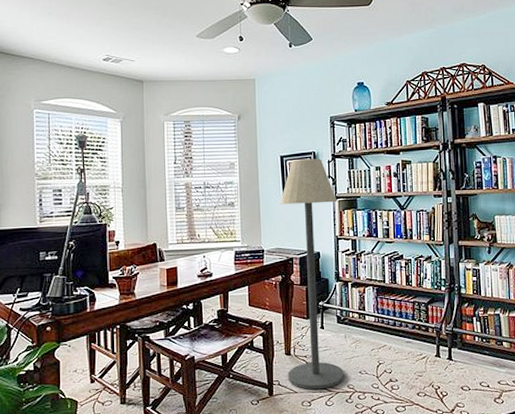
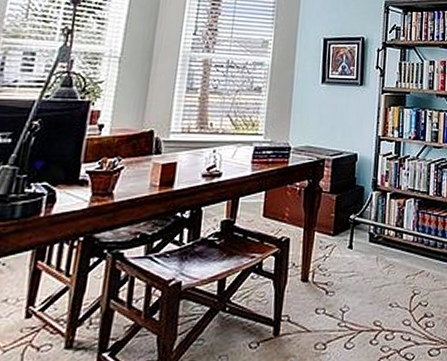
floor lamp: present [280,158,345,390] -> none [301,44,384,328]

